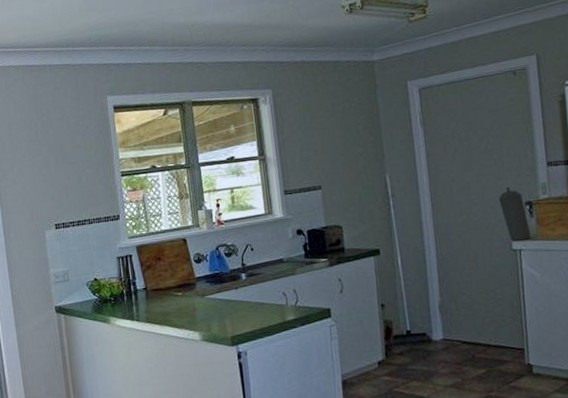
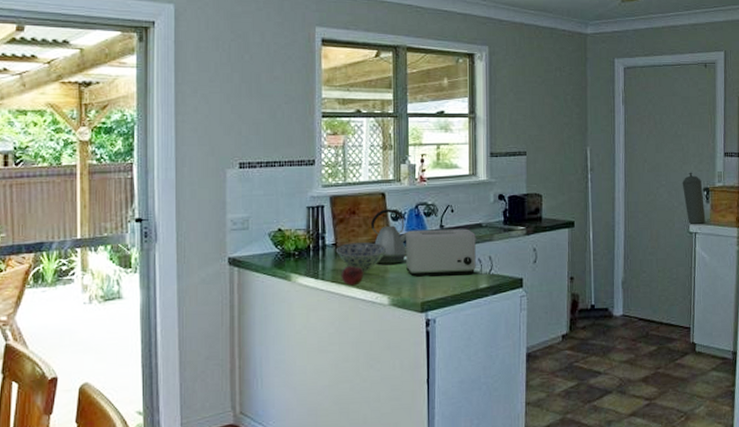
bowl: none [146,284,194,312] -> present [335,242,387,272]
fruit: none [153,305,175,325] -> present [341,264,364,286]
kettle: none [175,252,212,304] -> present [370,209,407,265]
toaster: none [209,265,282,314] -> present [406,228,478,277]

